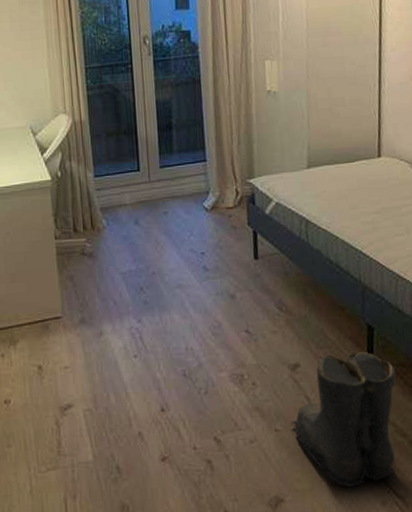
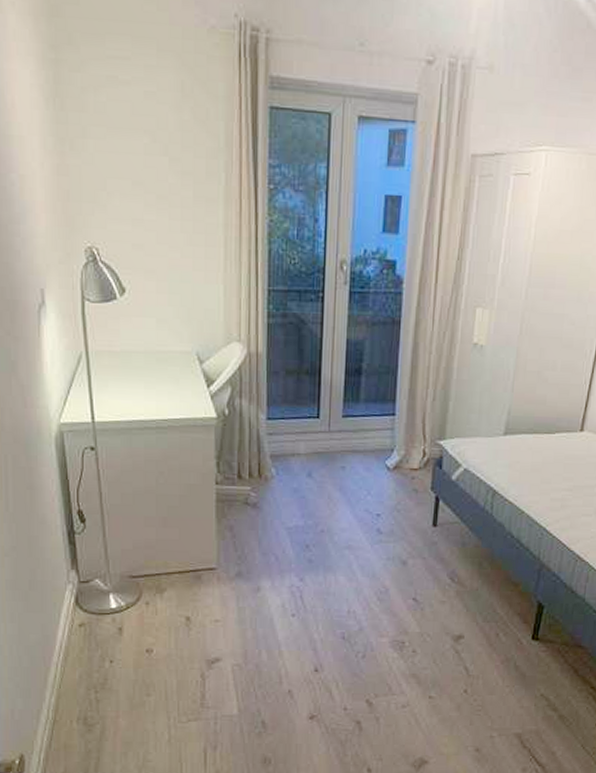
boots: present [290,351,396,487] -> none [445,628,559,753]

